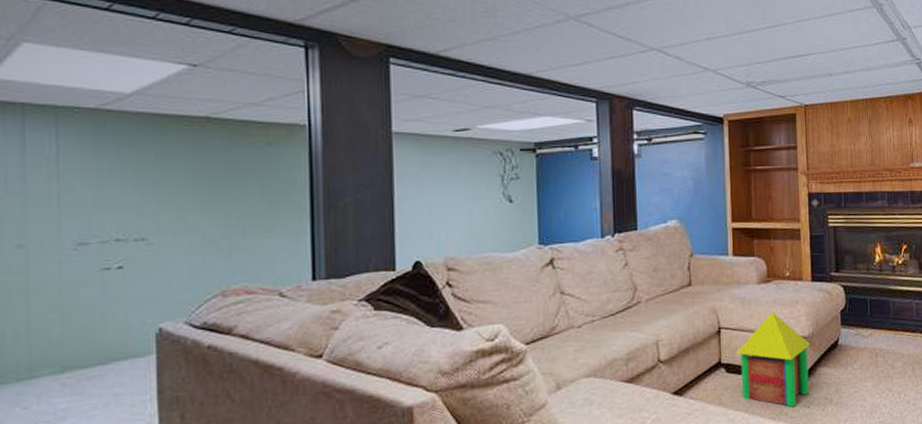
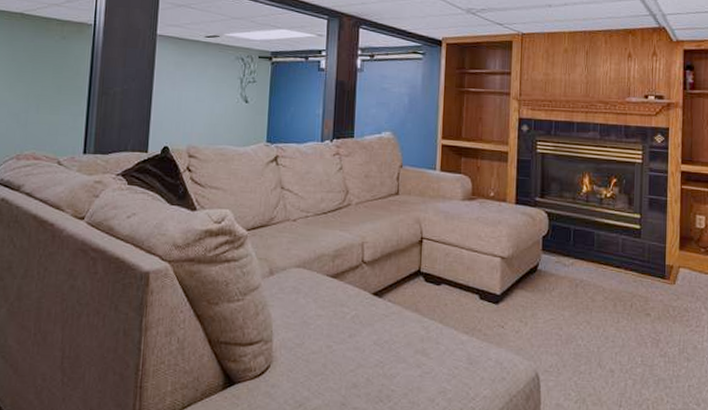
toy house: present [735,312,811,407] -> none [435,229,510,324]

